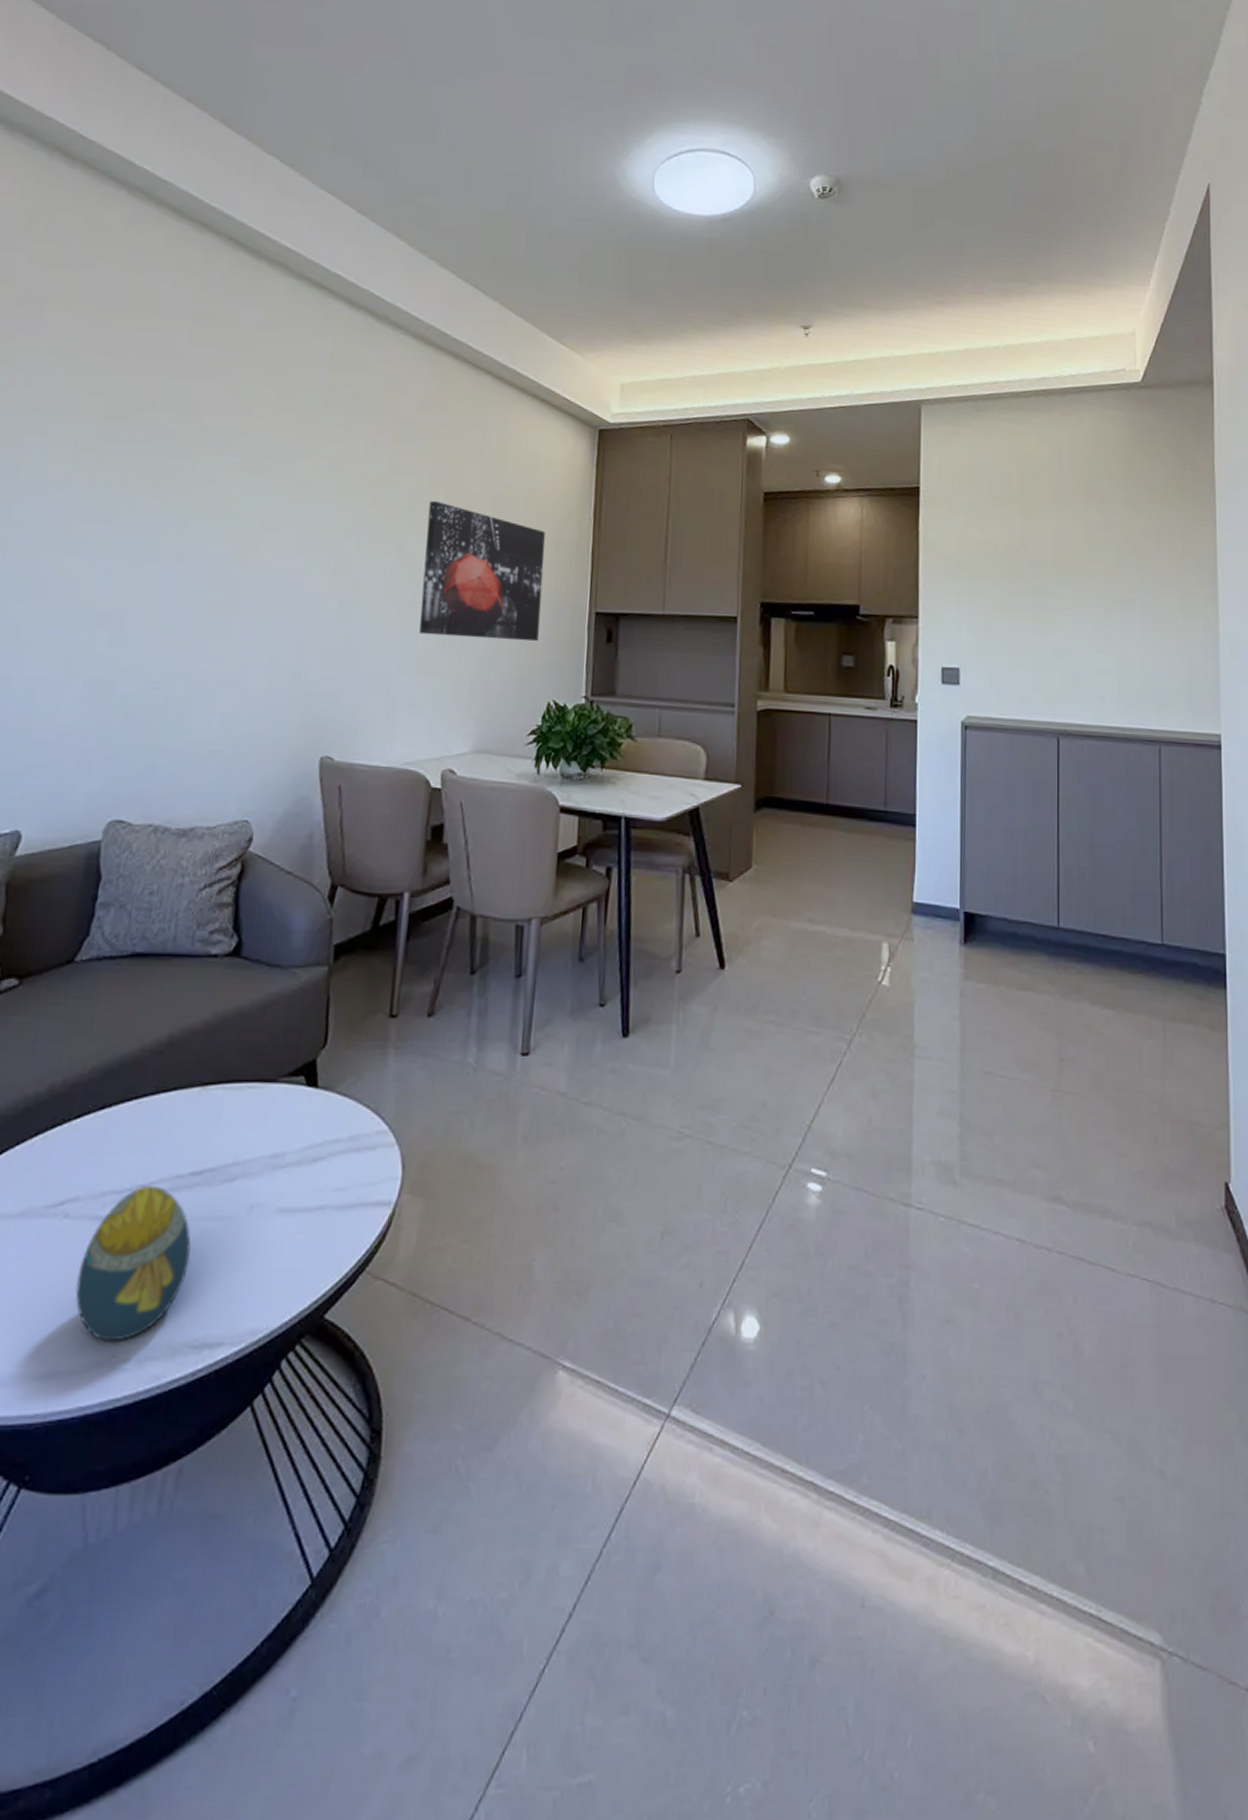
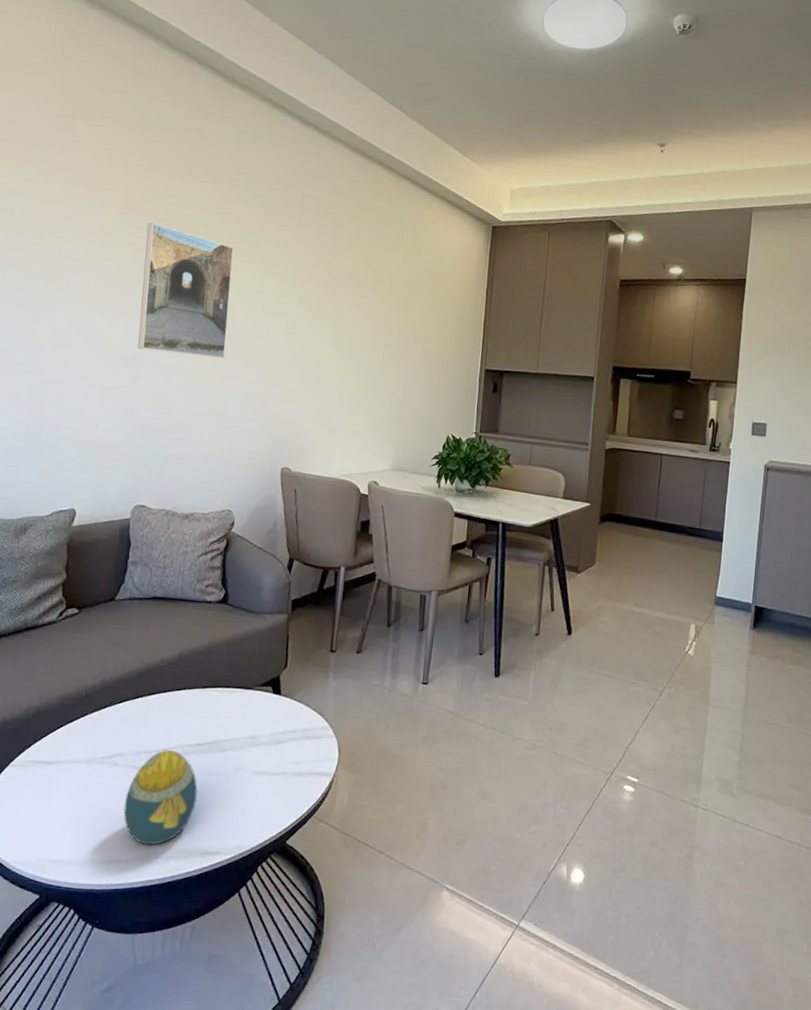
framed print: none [120,434,258,611] -> present [138,222,234,358]
wall art: present [419,500,545,642] -> none [353,279,449,390]

